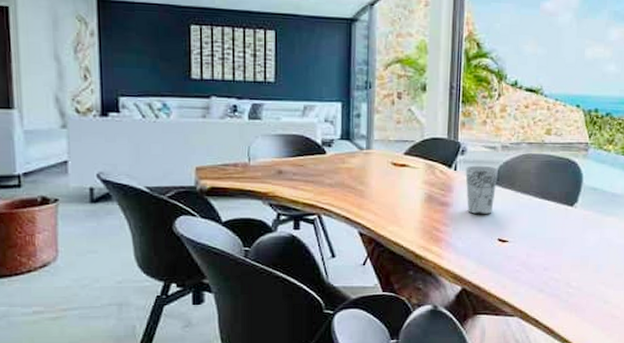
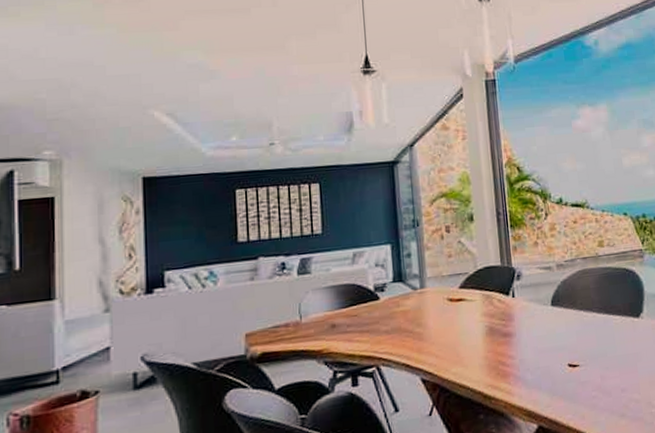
cup: present [465,165,499,215] -> none [523,287,558,342]

